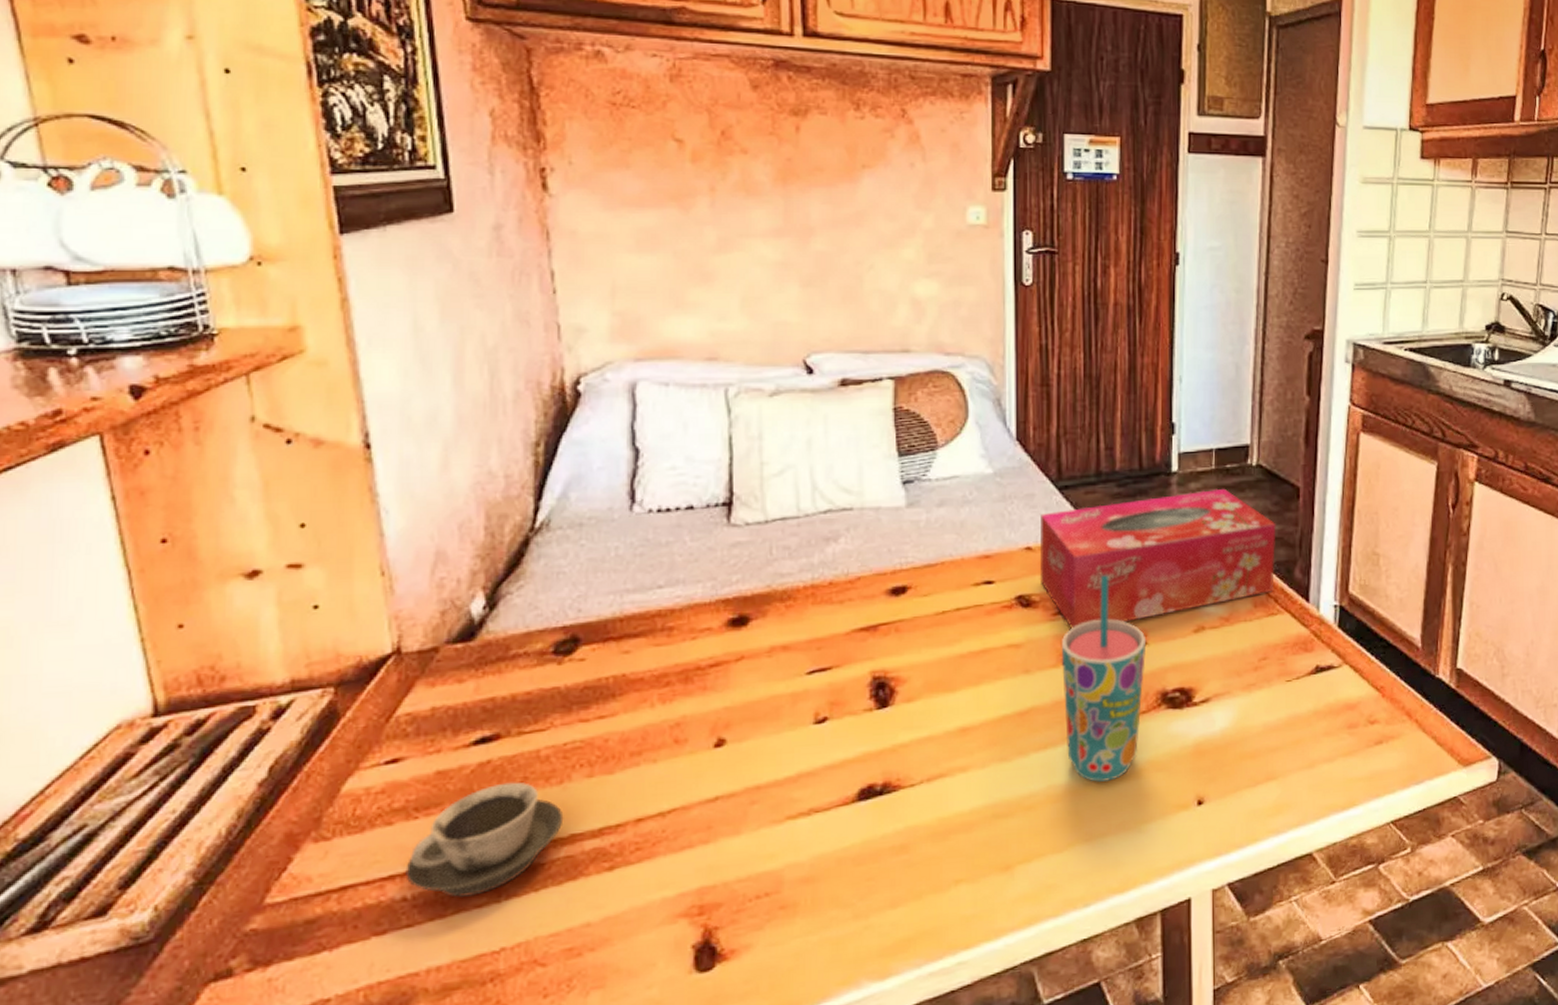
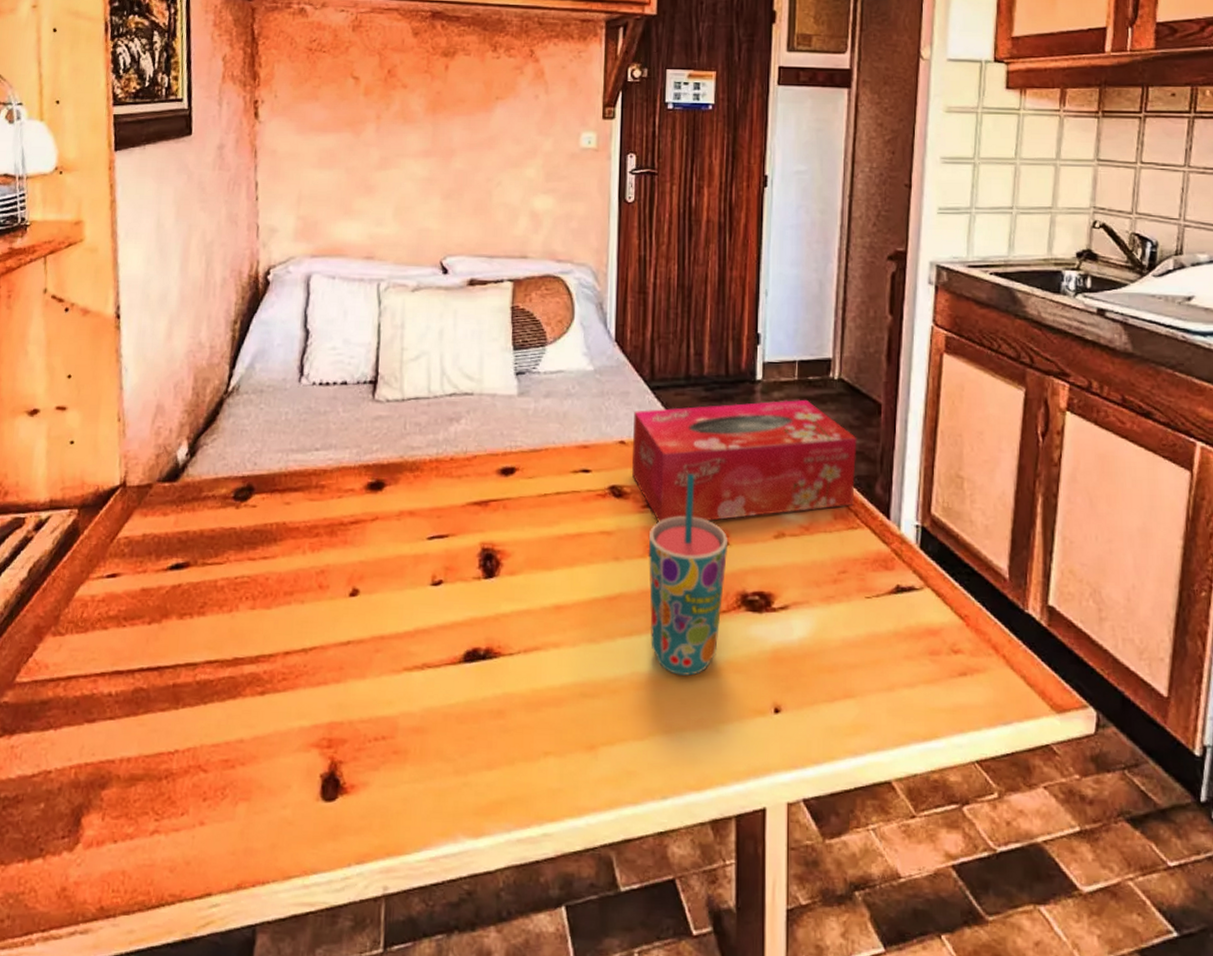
cup: present [405,782,564,897] -> none [112,605,231,700]

